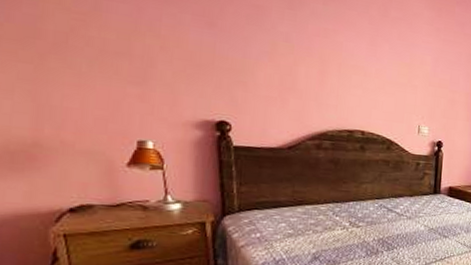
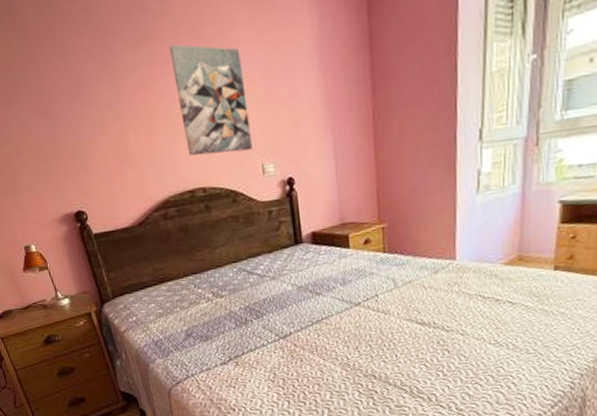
wall art: none [355,12,418,112] -> present [169,44,252,156]

